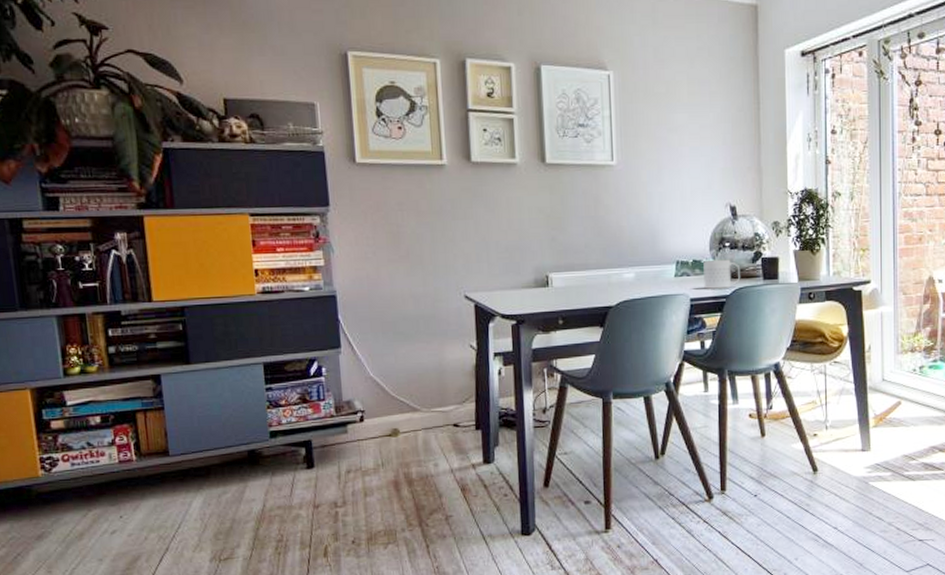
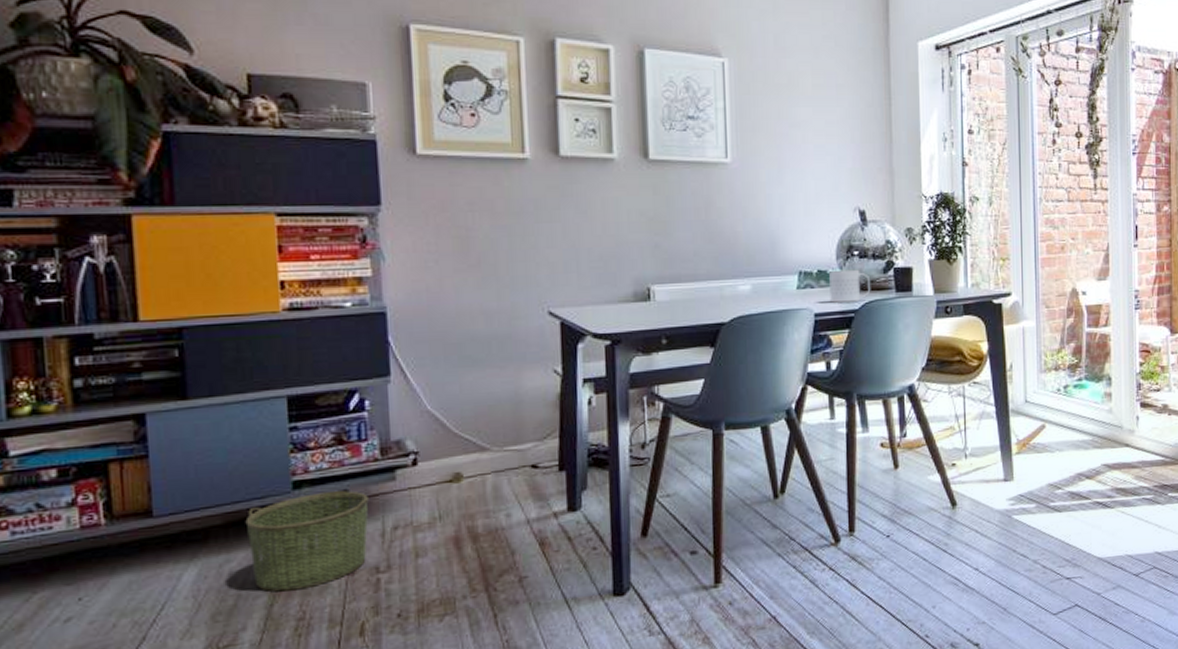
basket: none [236,440,328,519] -> present [245,490,369,592]

